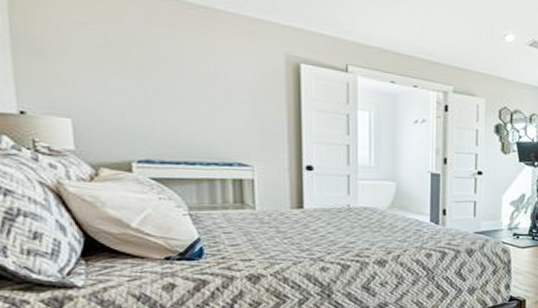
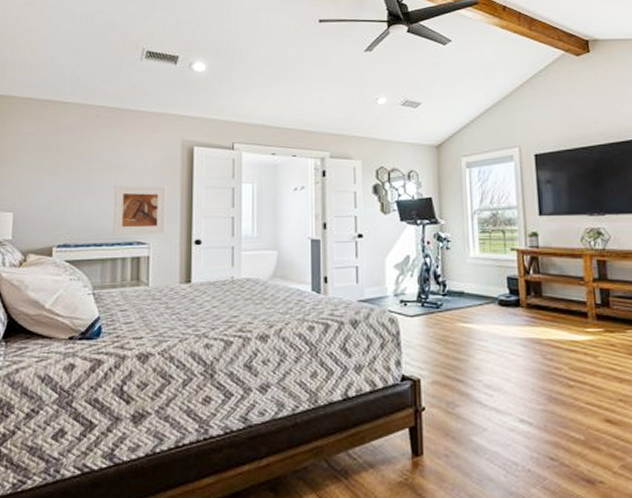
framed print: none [205,99,270,157] -> present [113,185,166,235]

